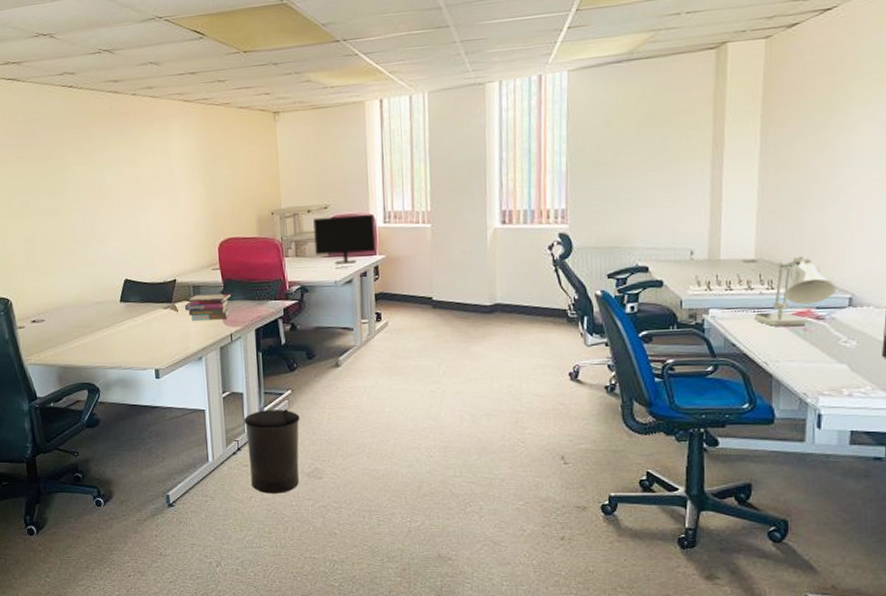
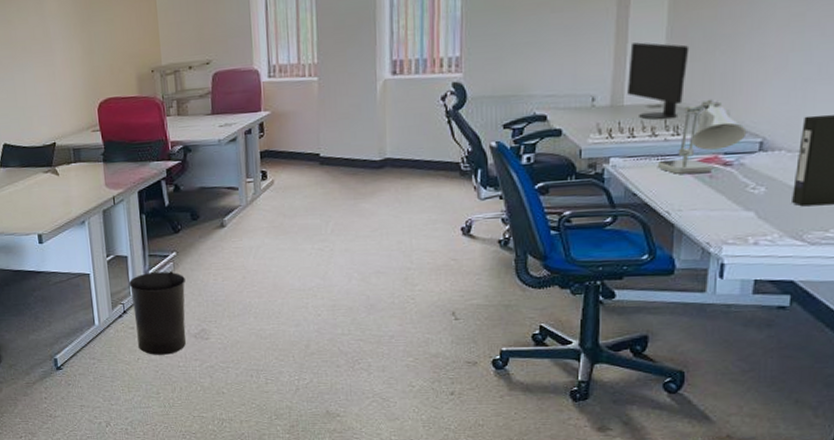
books: present [184,294,231,322] -> none [65,156,112,186]
monitor: present [313,213,376,265] -> none [195,68,261,123]
computer monitor: none [723,201,780,275] -> present [627,42,690,121]

